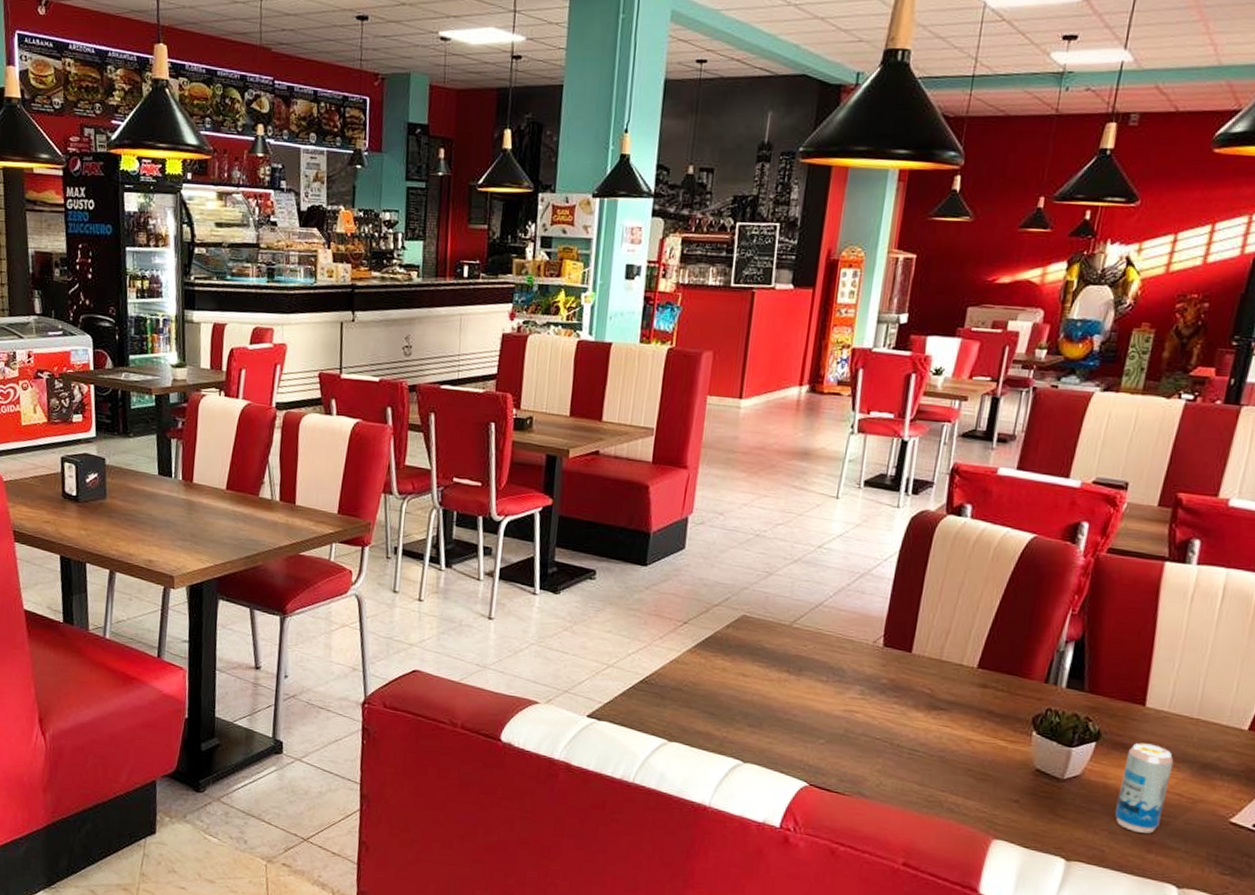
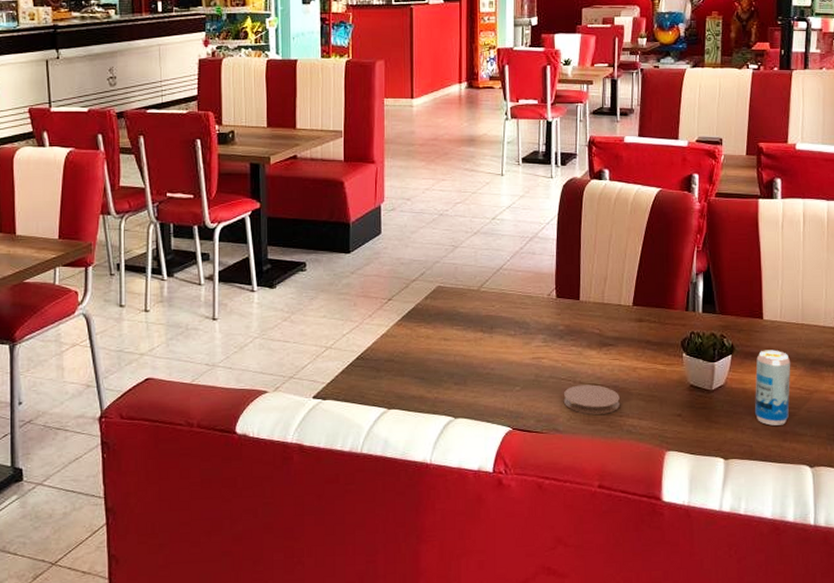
coaster: none [874,748,945,786] -> present [563,384,620,415]

